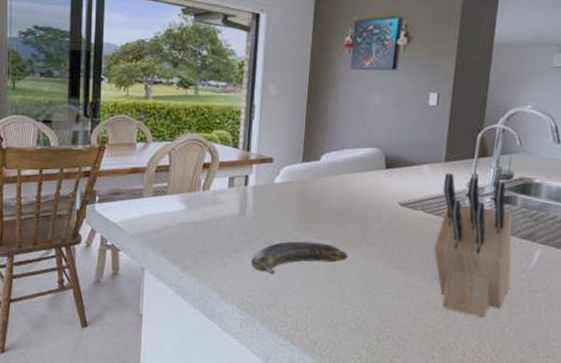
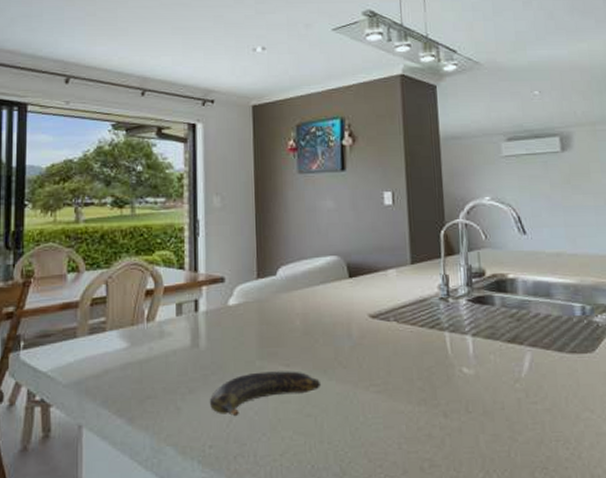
knife block: present [434,172,513,318] -> none [413,275,506,442]

